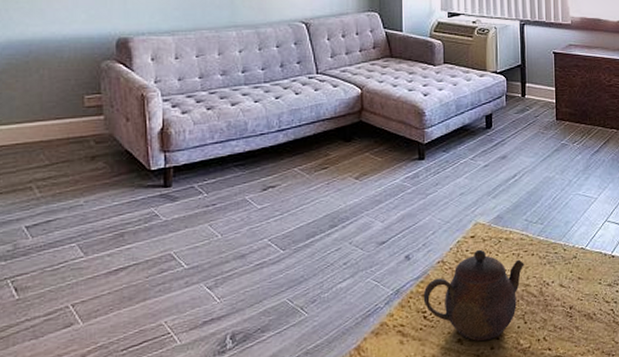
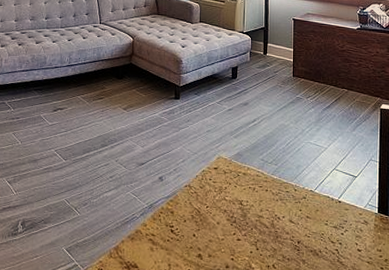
teapot: present [423,249,524,342] -> none [171,180,259,260]

